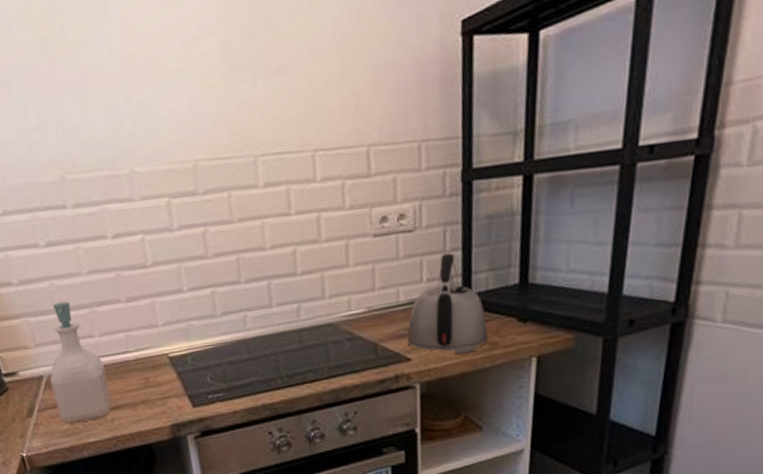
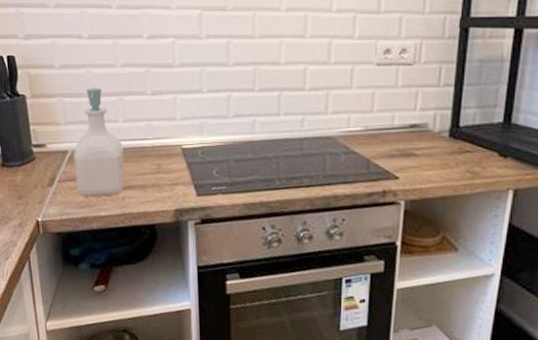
kettle: present [407,253,488,354] -> none [397,88,471,179]

